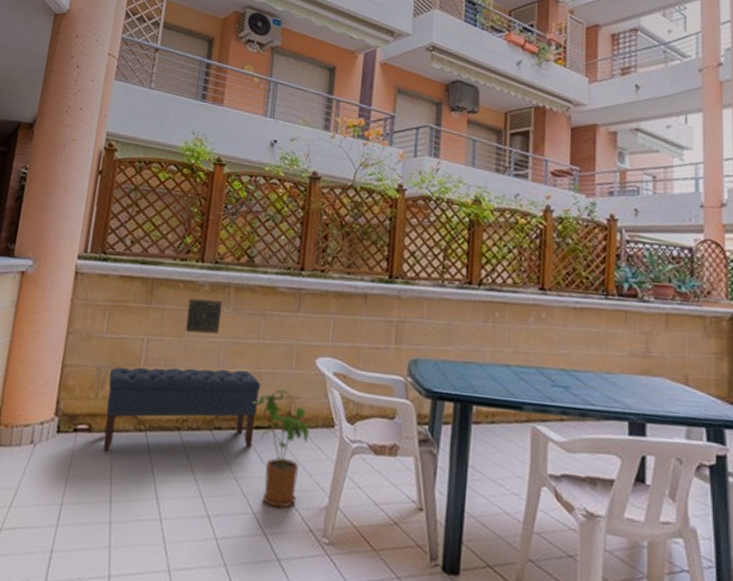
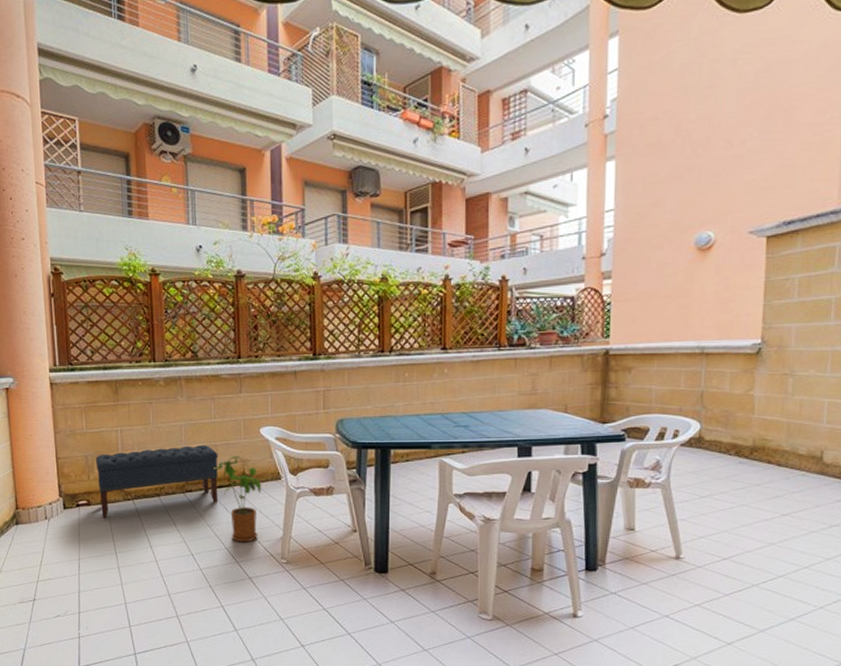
decorative tile: present [185,298,223,334] -> none [149,391,178,421]

